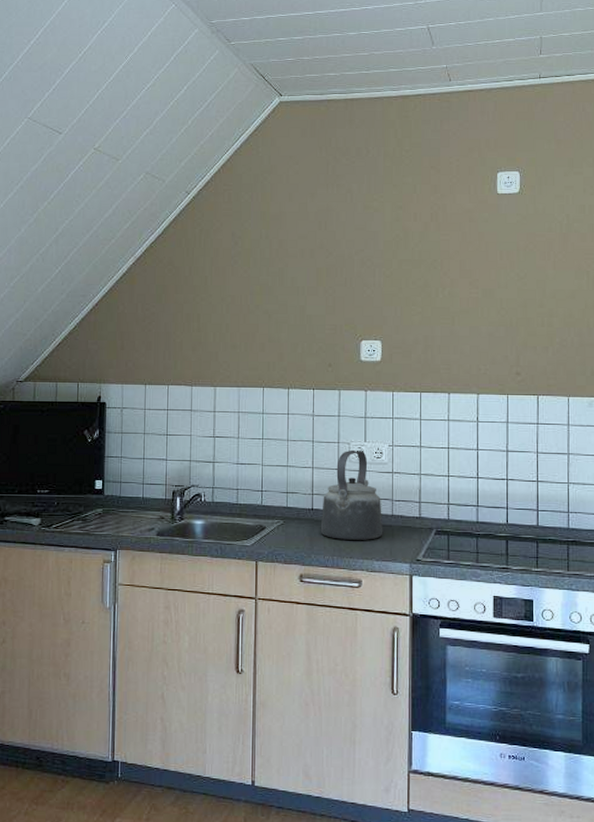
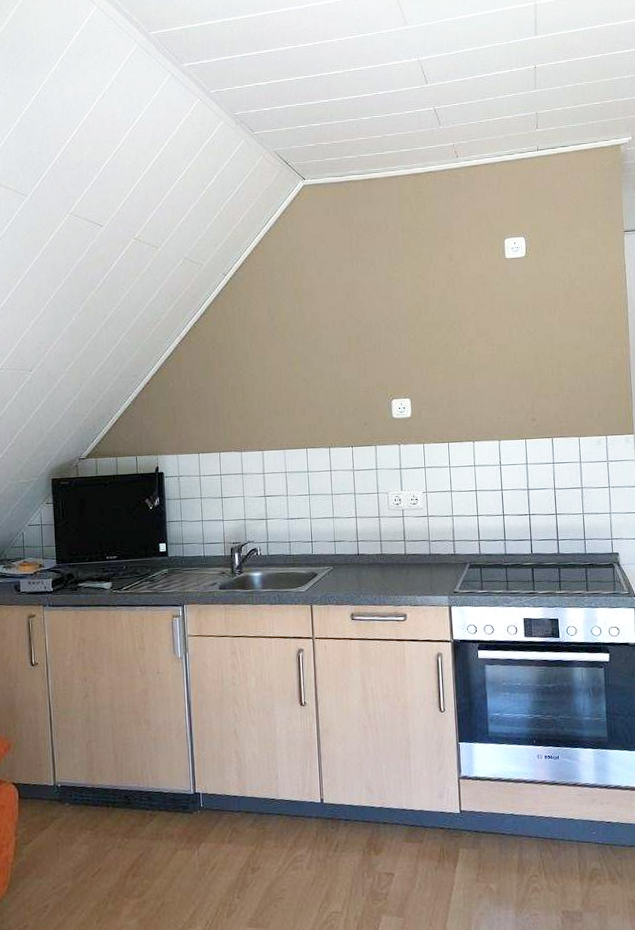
kettle: present [320,449,382,540] -> none [366,498,422,580]

